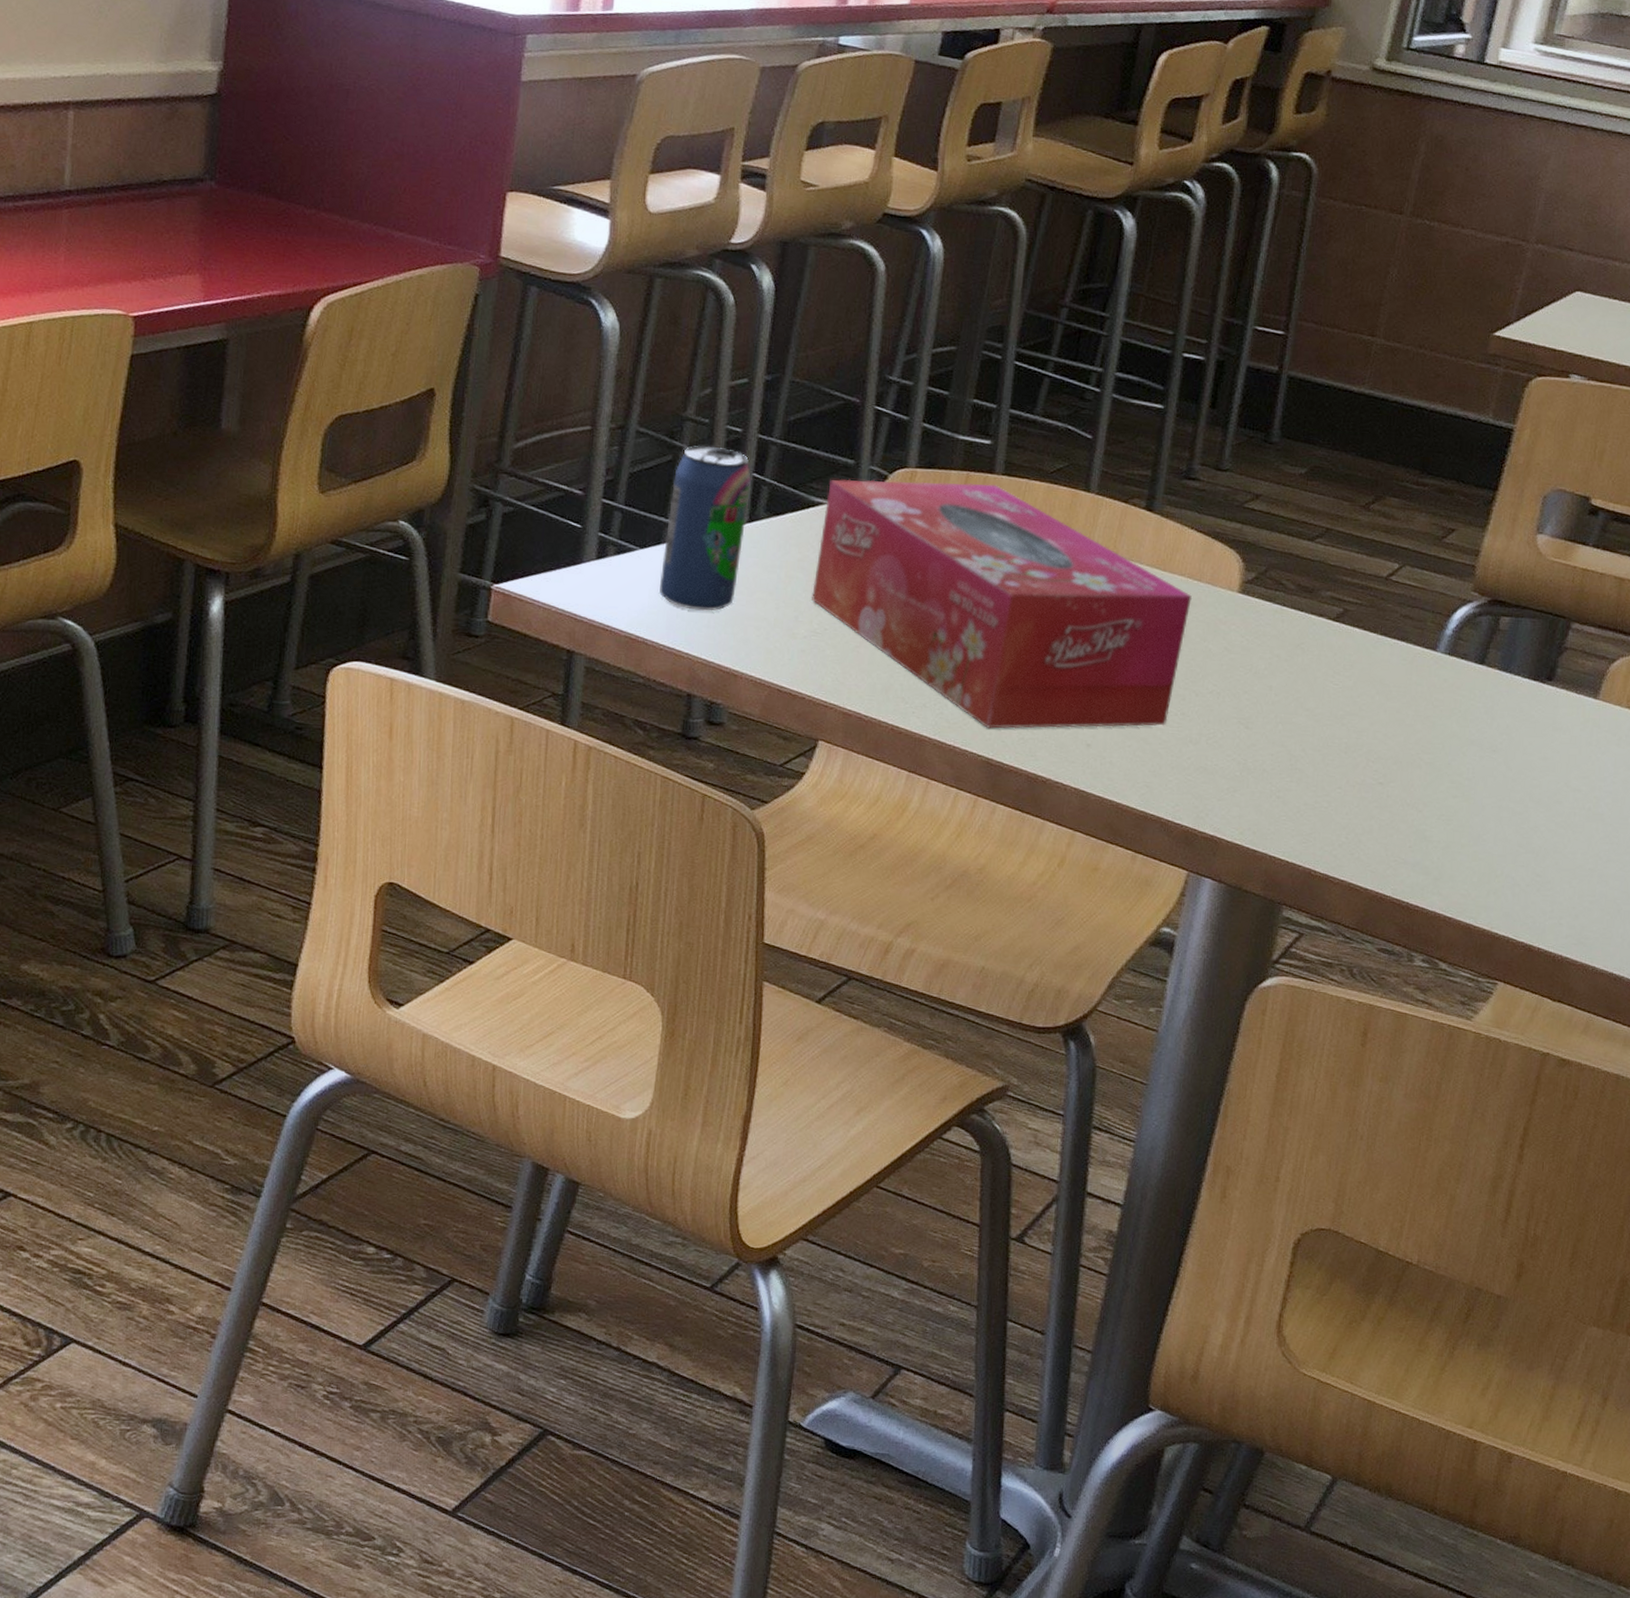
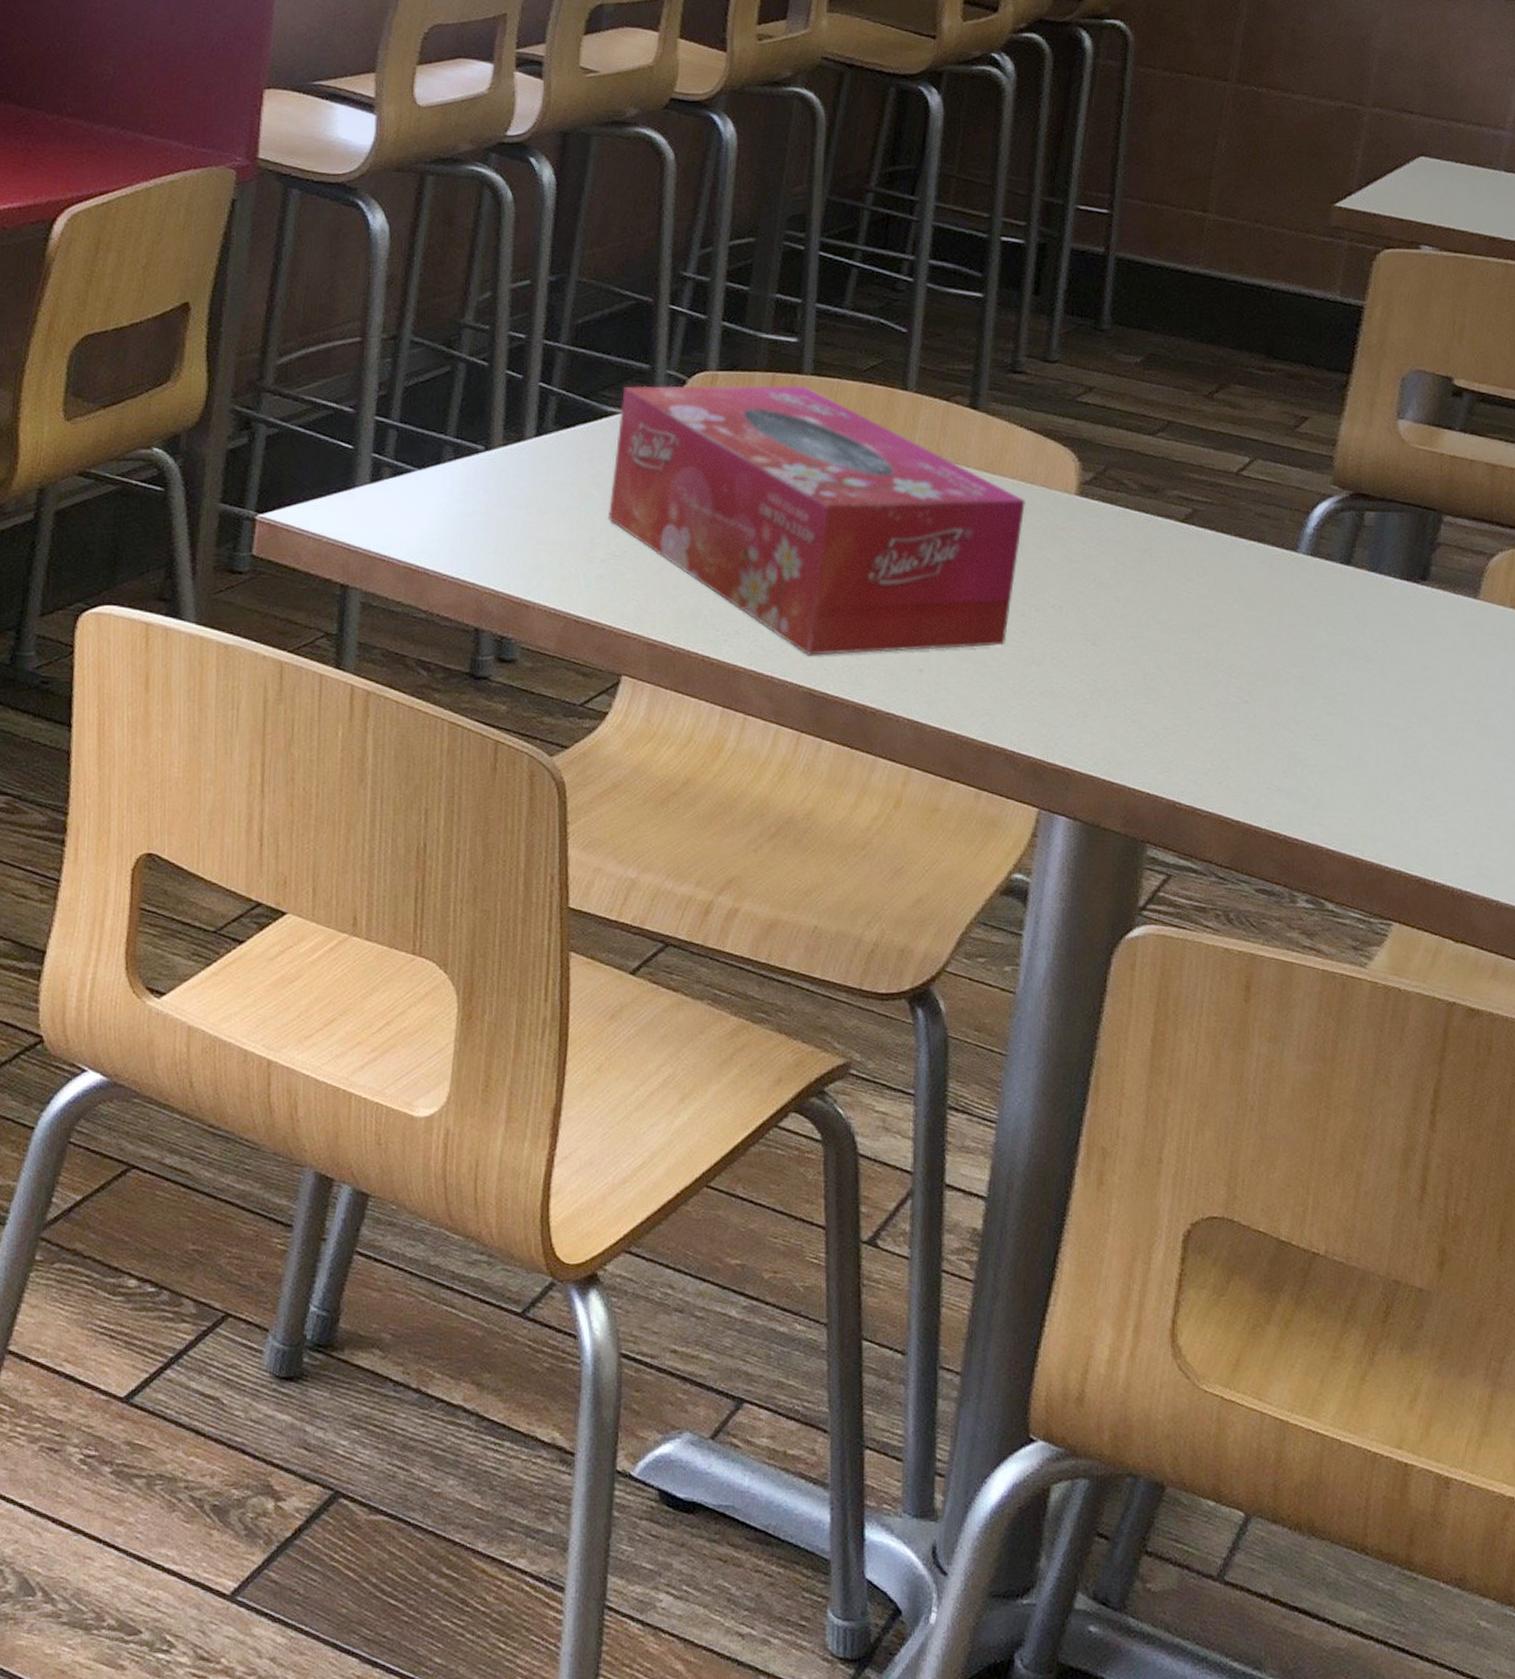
beverage can: present [659,445,752,611] -> none [441,354,538,536]

